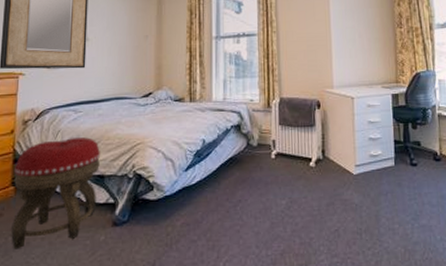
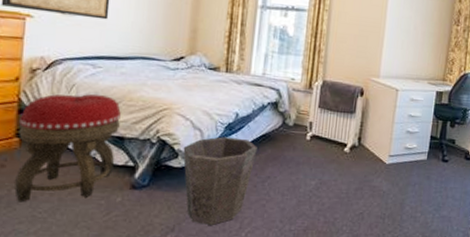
waste bin: none [157,164,226,257] -> present [183,136,257,225]

